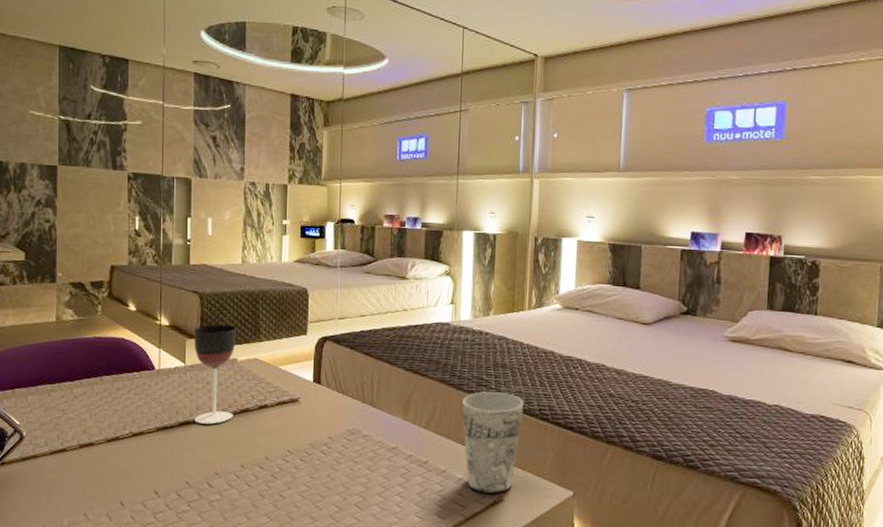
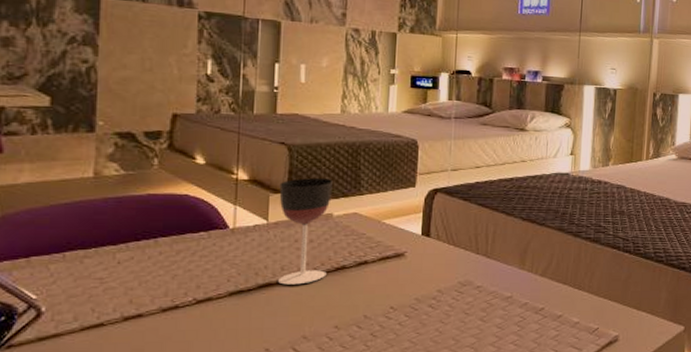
cup: present [462,391,525,494] -> none [580,237,641,335]

